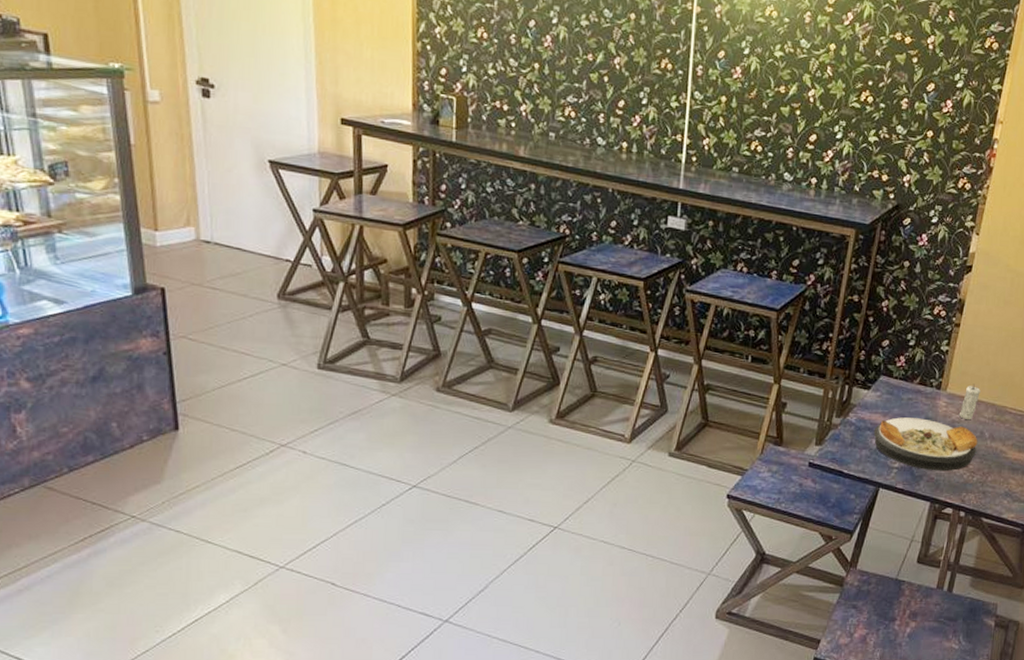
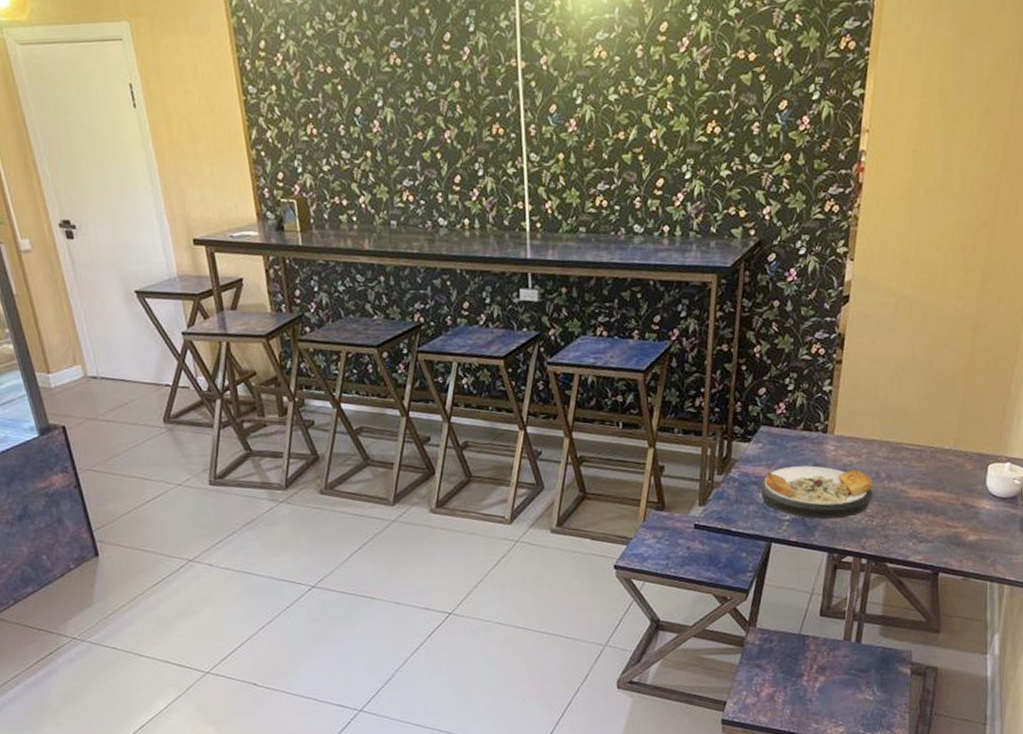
candle: present [958,383,980,420] -> none [850,422,872,462]

